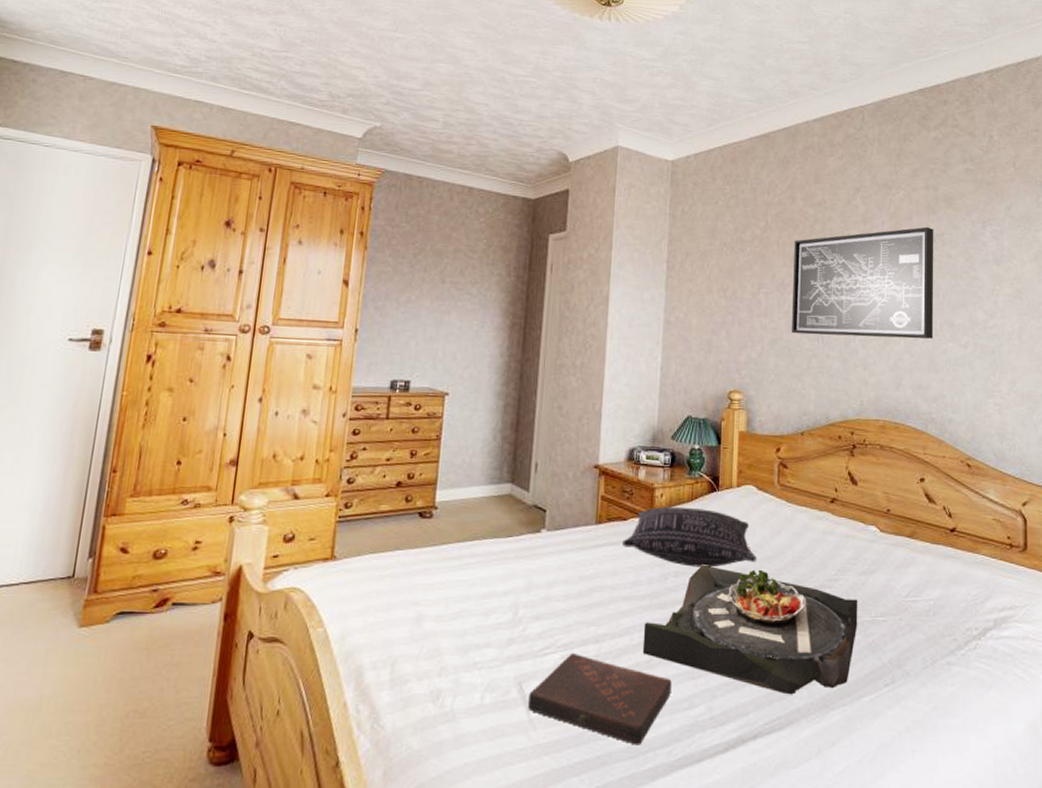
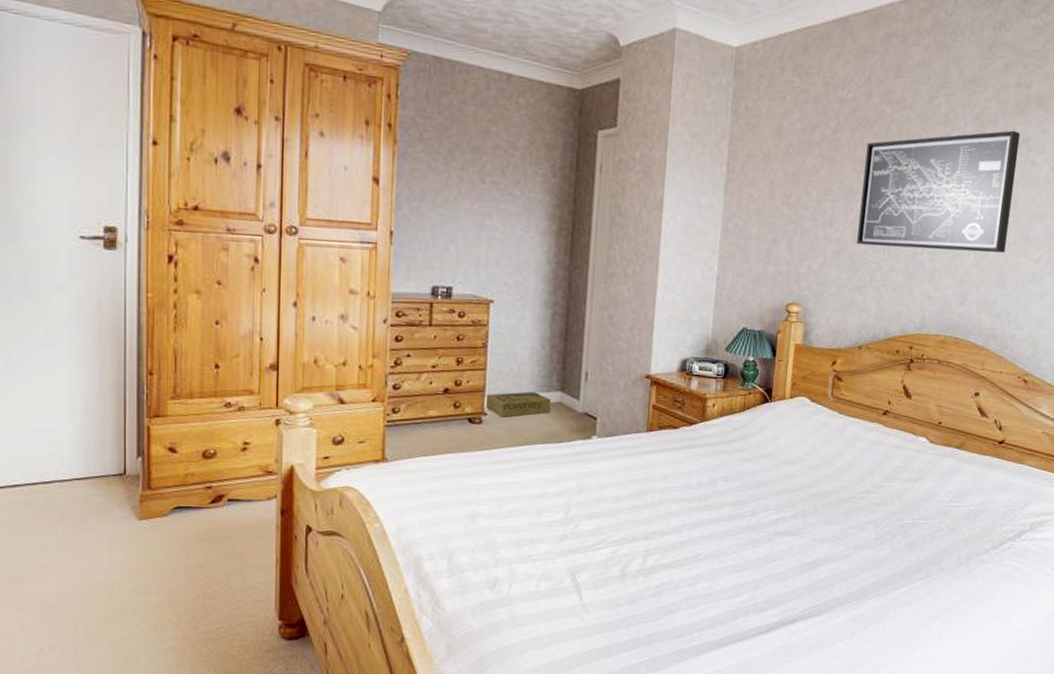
cardboard box: none [436,484,502,511] -> present [485,391,552,418]
book: present [527,652,672,745] -> none [580,547,718,627]
pillow: present [623,506,757,568] -> none [673,416,806,474]
serving tray: present [642,564,858,695] -> none [690,470,902,586]

